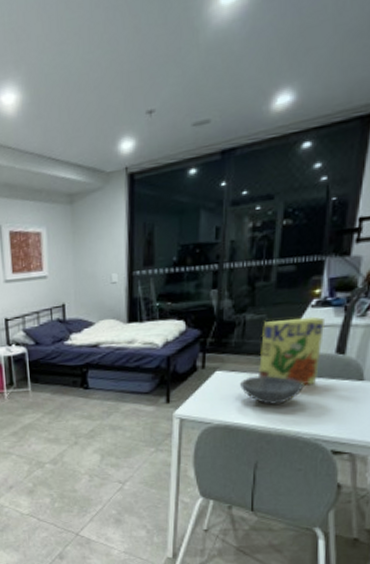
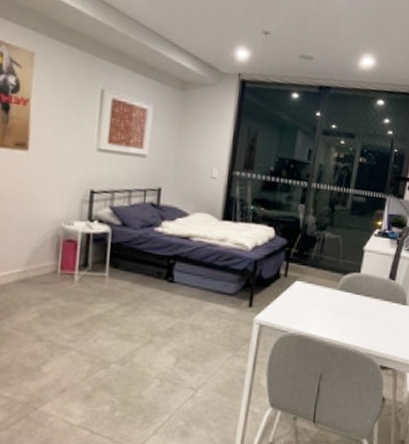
bowl: present [240,375,304,405] -> none [315,290,365,319]
cereal box: present [259,316,324,386] -> none [331,242,383,305]

